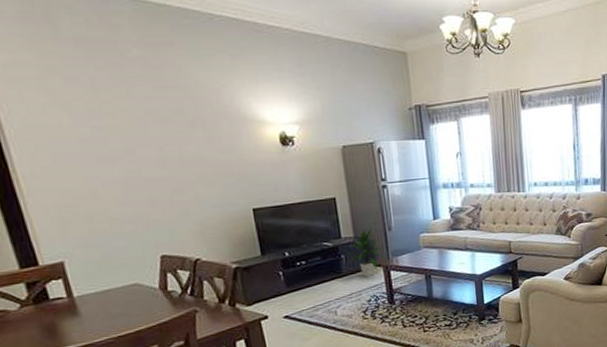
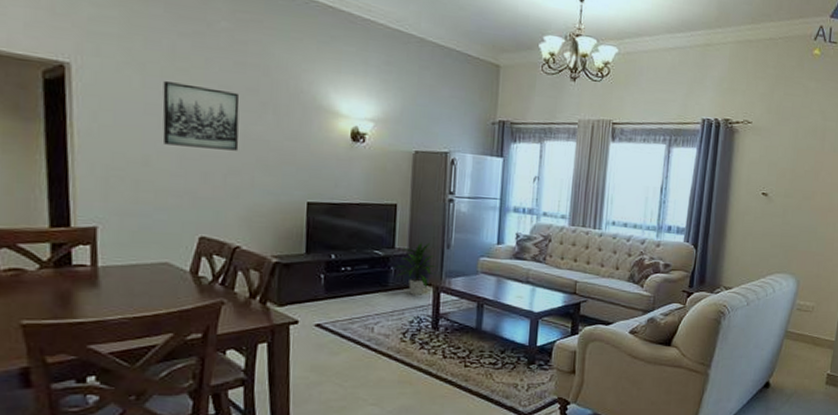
wall art: none [91,115,178,176] -> present [162,81,240,151]

